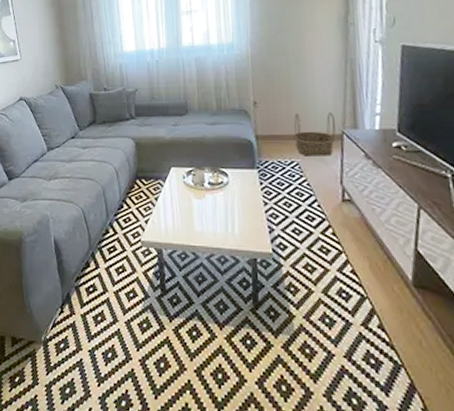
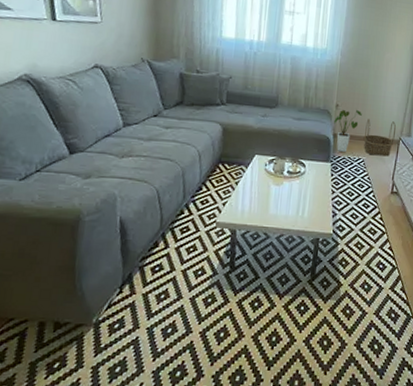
house plant: none [254,104,287,155] -> present [334,109,362,152]

